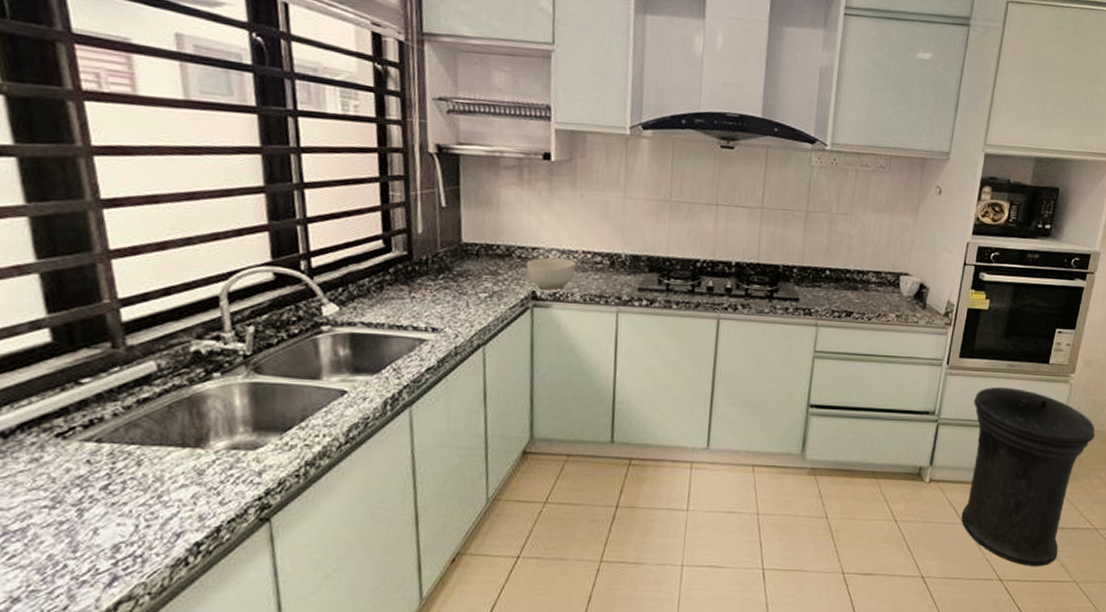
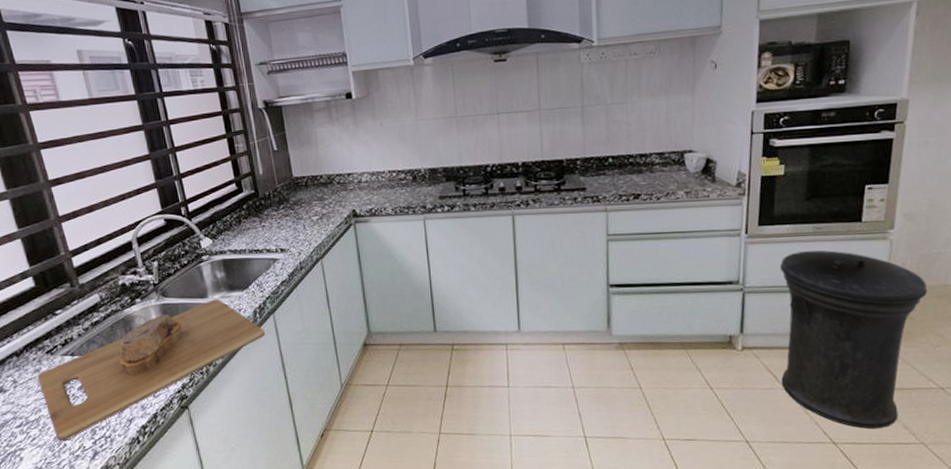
cutting board: none [33,382,395,560] -> present [37,299,265,441]
bowl: present [525,257,577,290] -> none [344,178,386,208]

